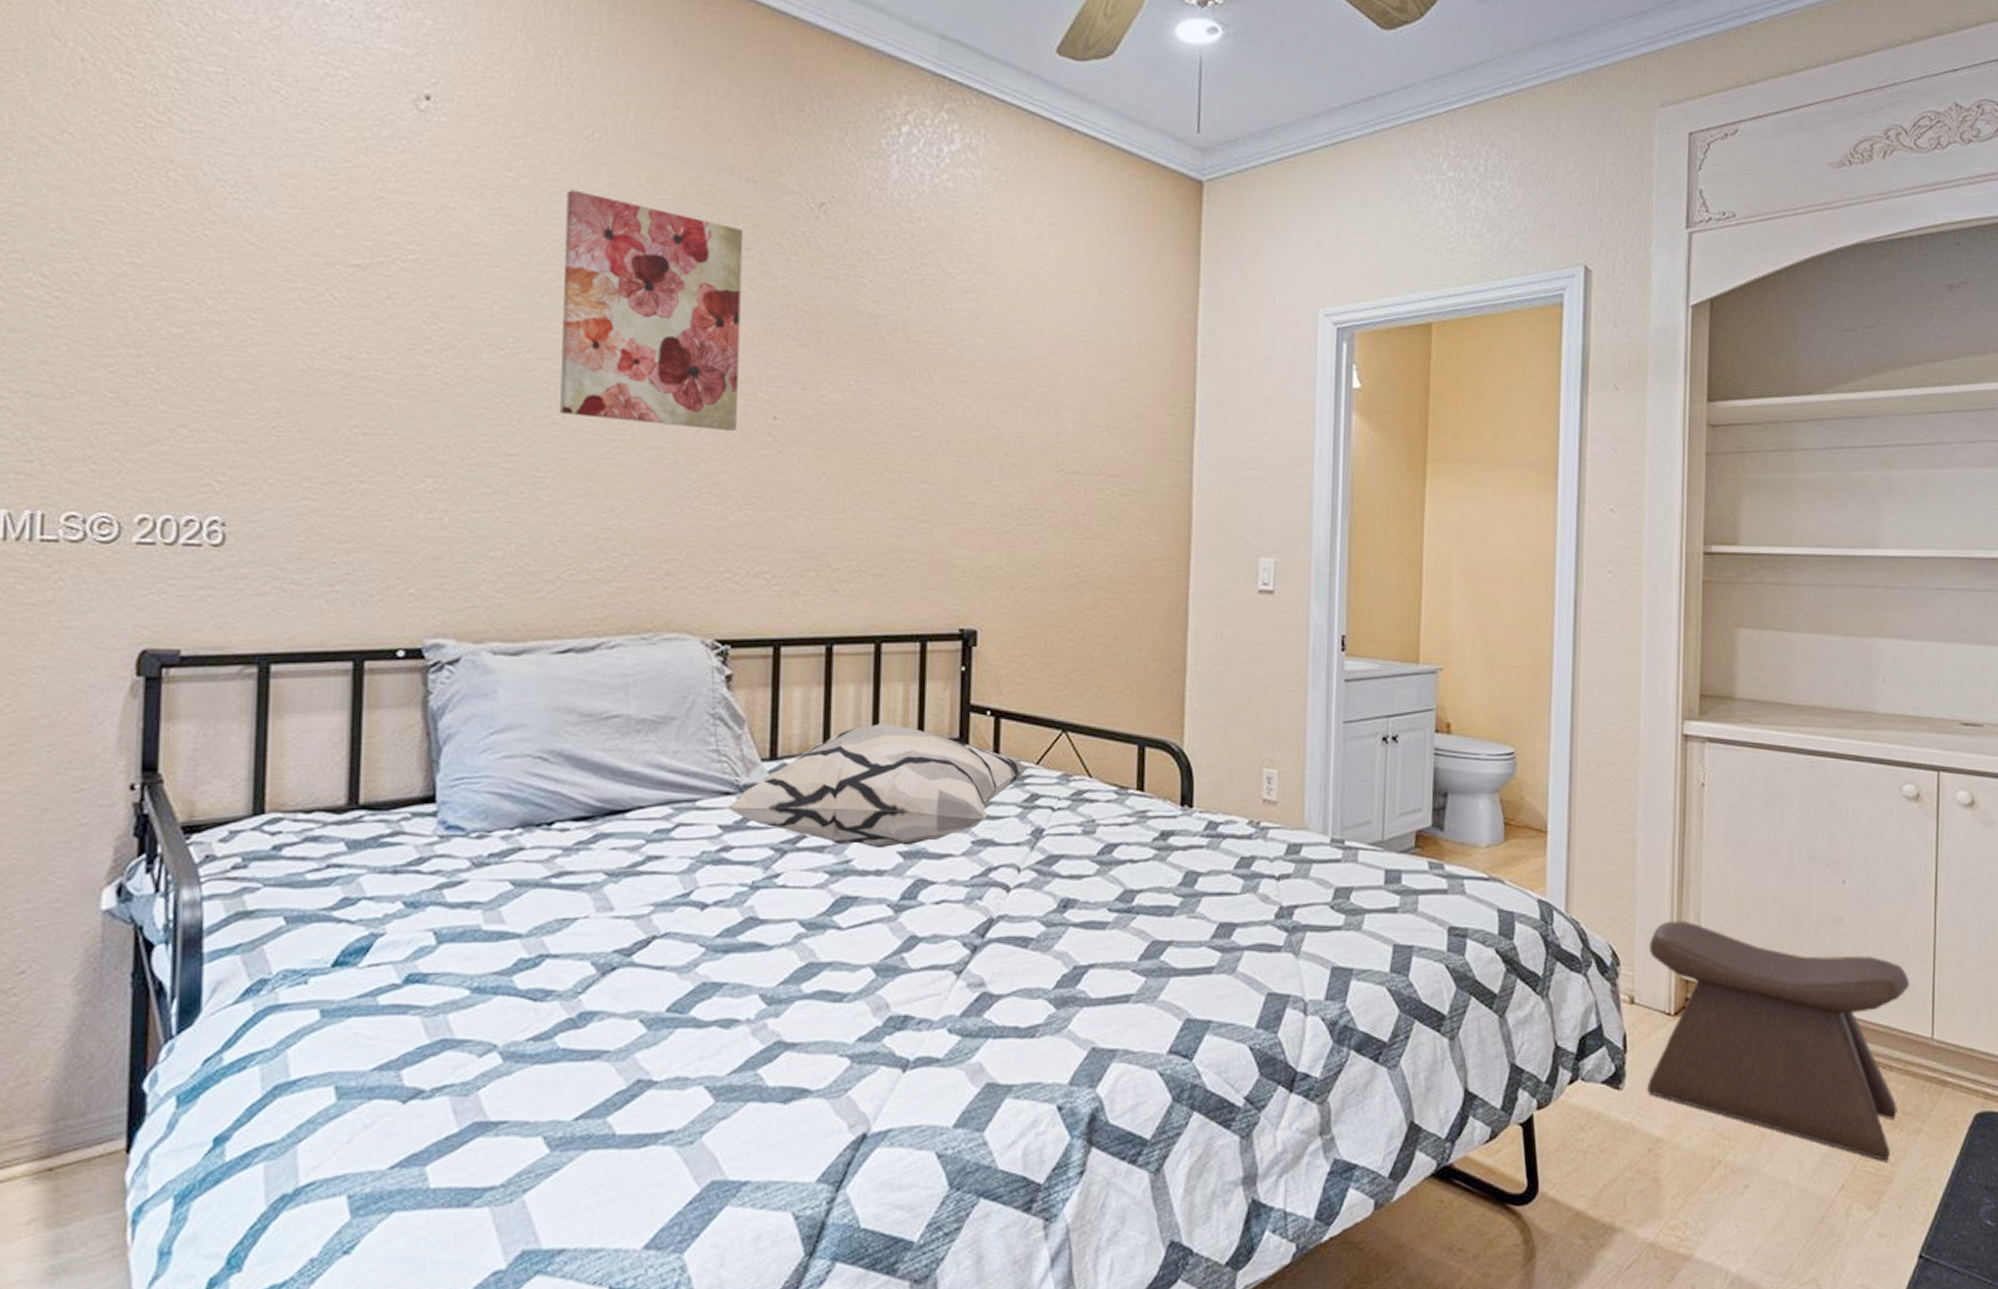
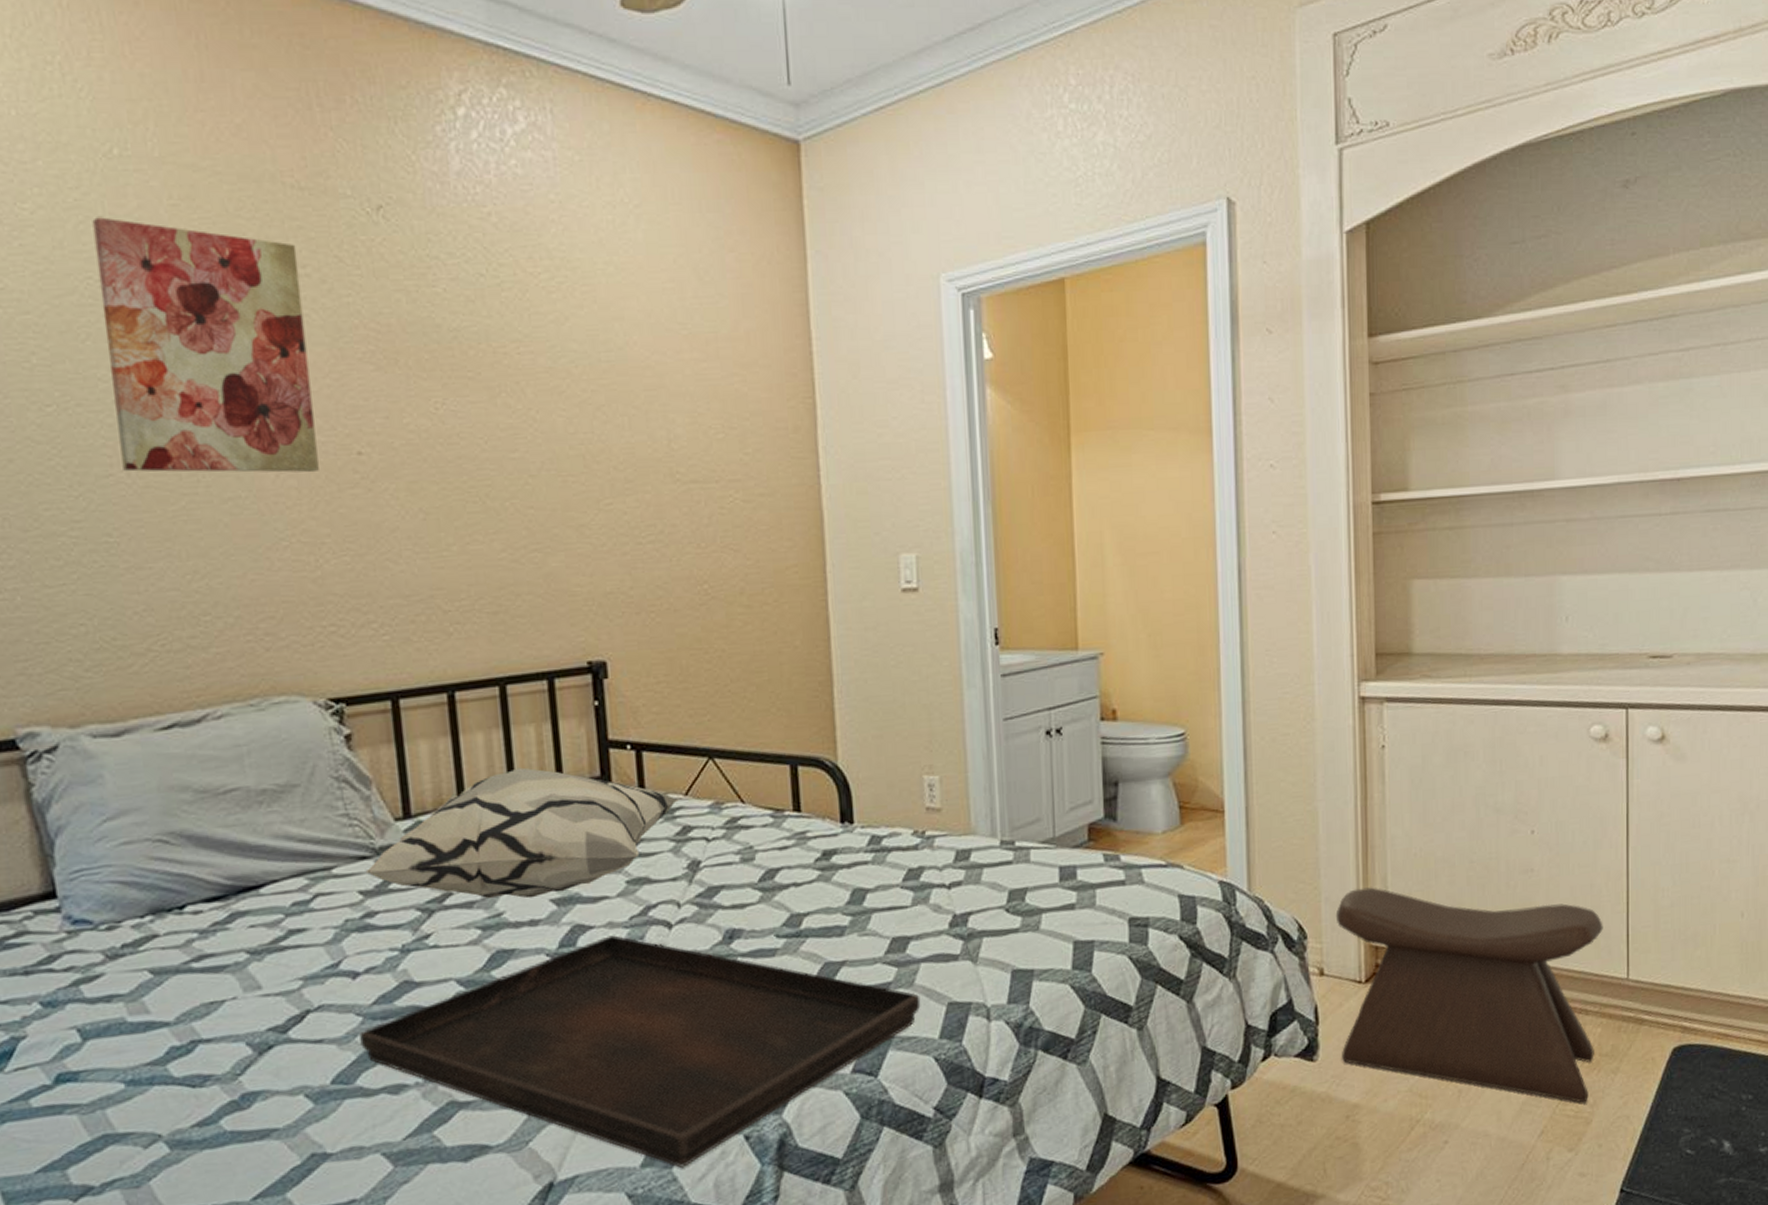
serving tray: none [700,893,1241,1132] -> present [359,935,921,1168]

